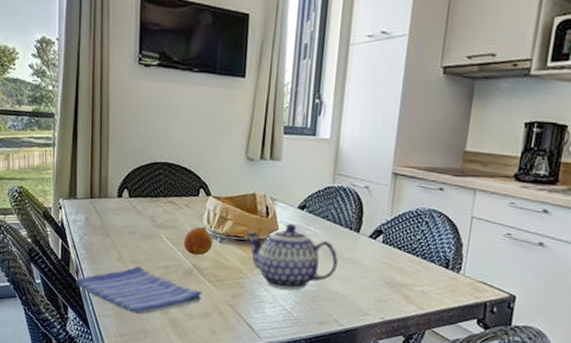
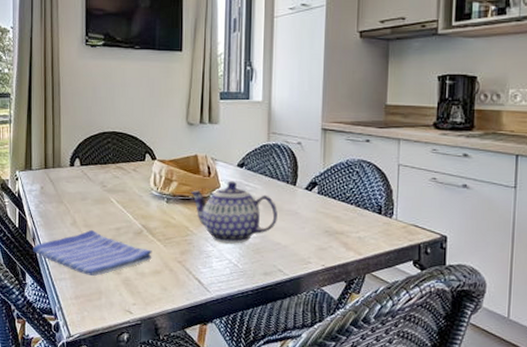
fruit: present [184,226,213,256] -> none [133,189,160,216]

